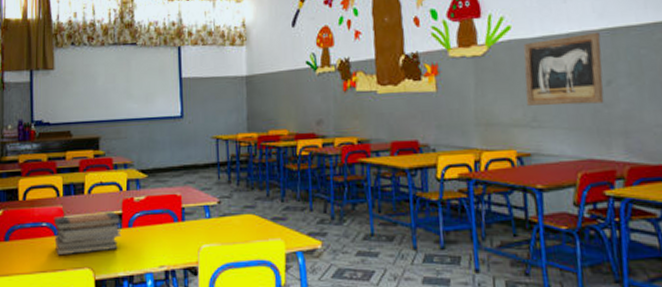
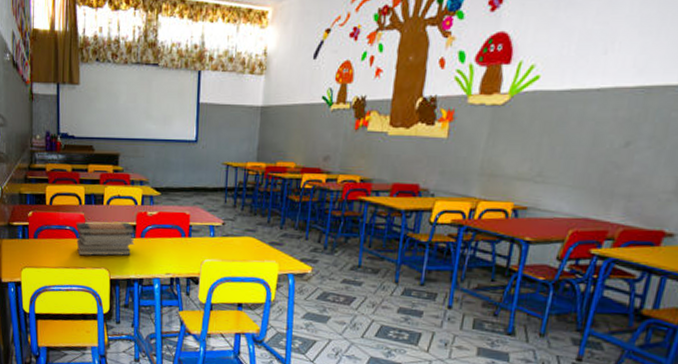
wall art: present [523,33,604,106] -> none [535,90,633,164]

